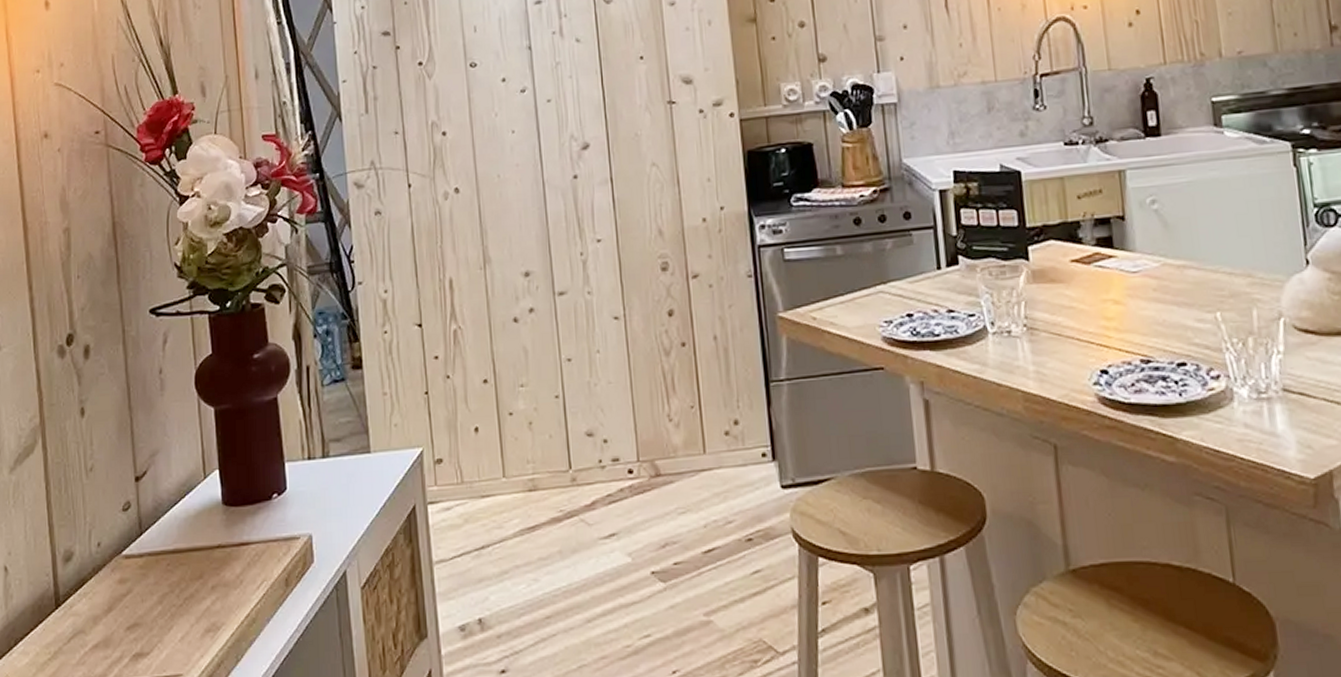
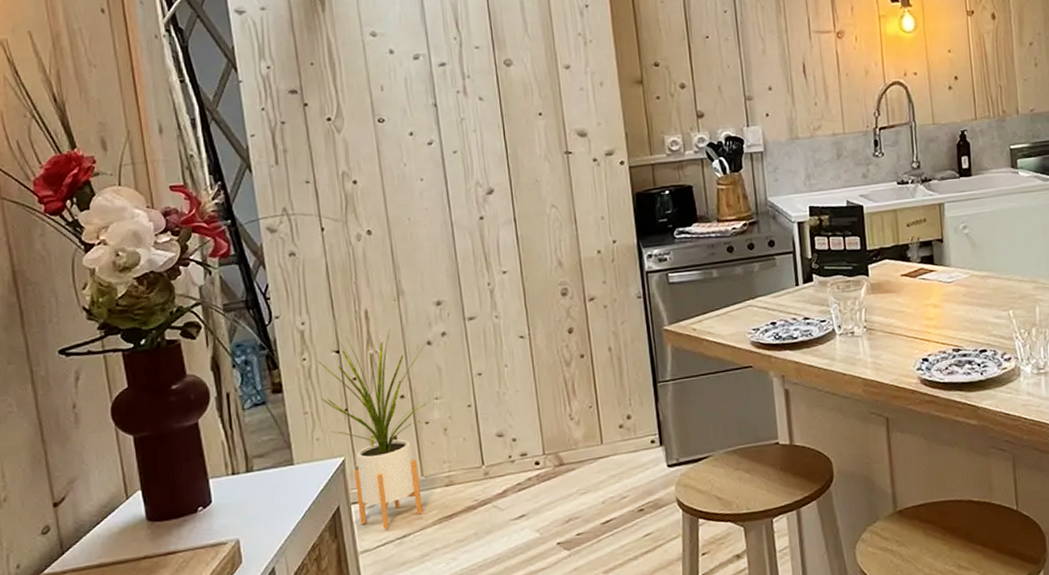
house plant: none [399,300,517,538] -> present [317,328,432,530]

